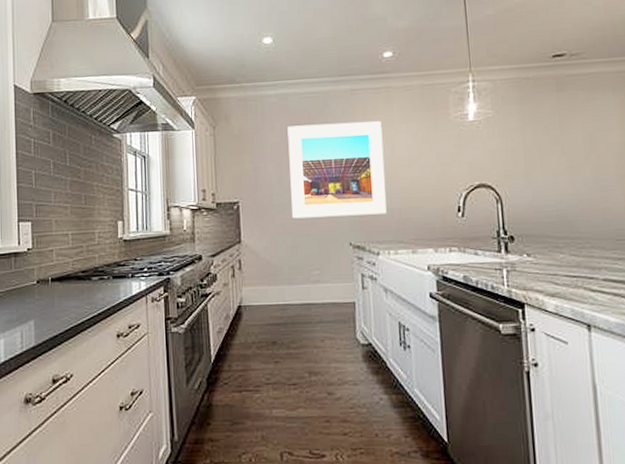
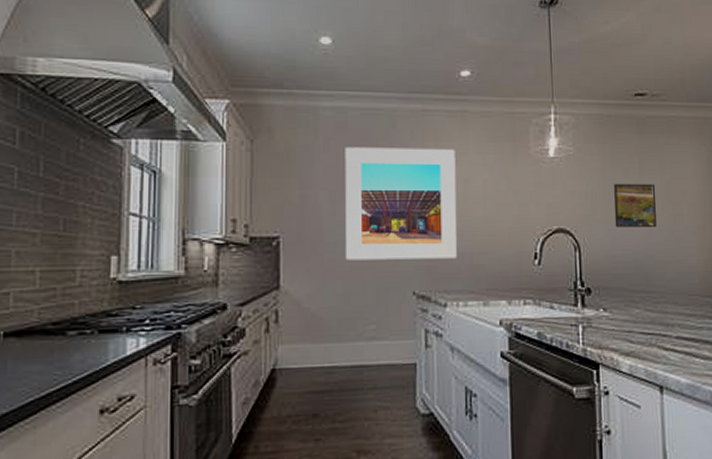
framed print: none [534,137,580,180] -> present [614,183,657,228]

